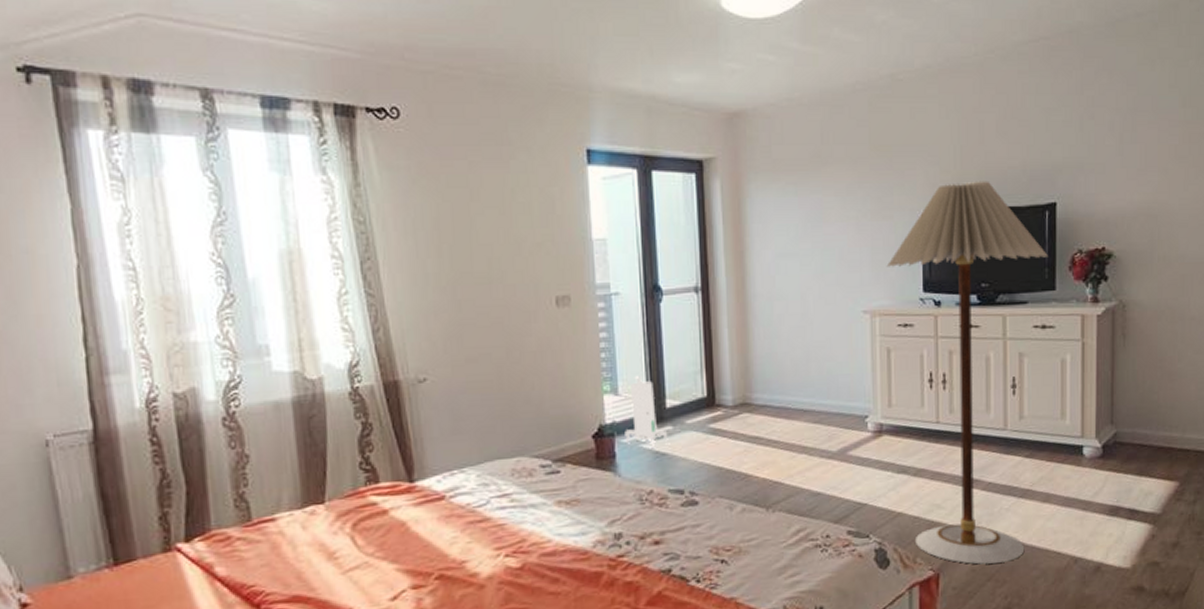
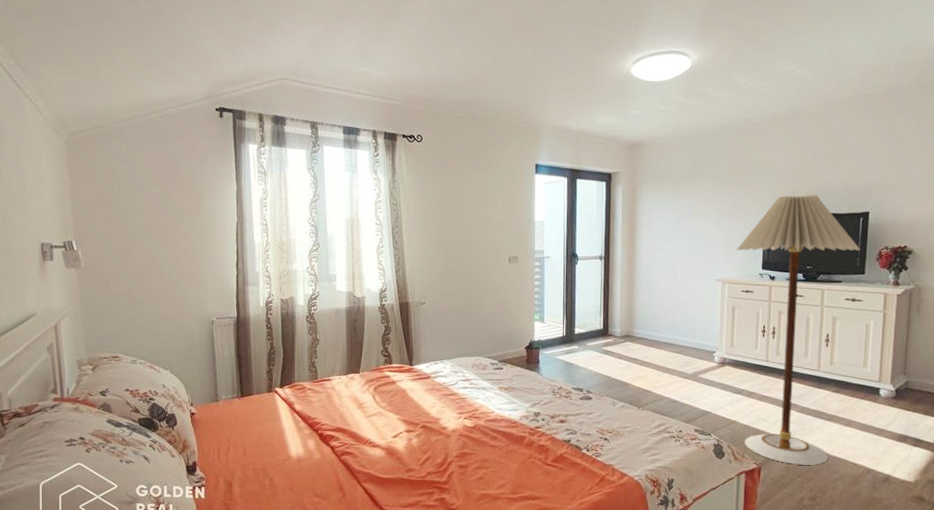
toy robot: present [625,375,669,447] -> none [546,311,575,359]

